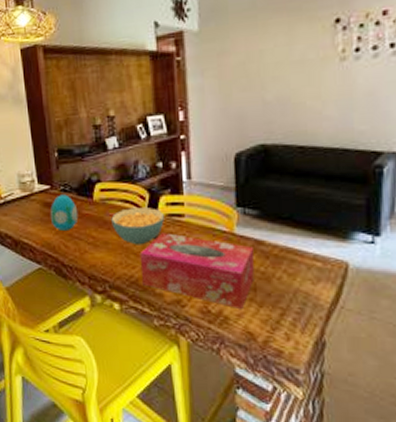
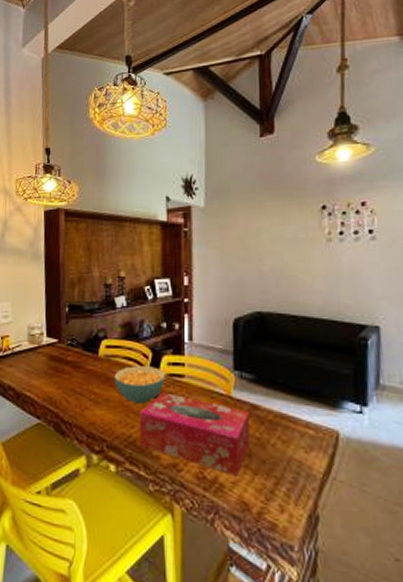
decorative egg: present [50,194,79,230] -> none [54,349,83,385]

